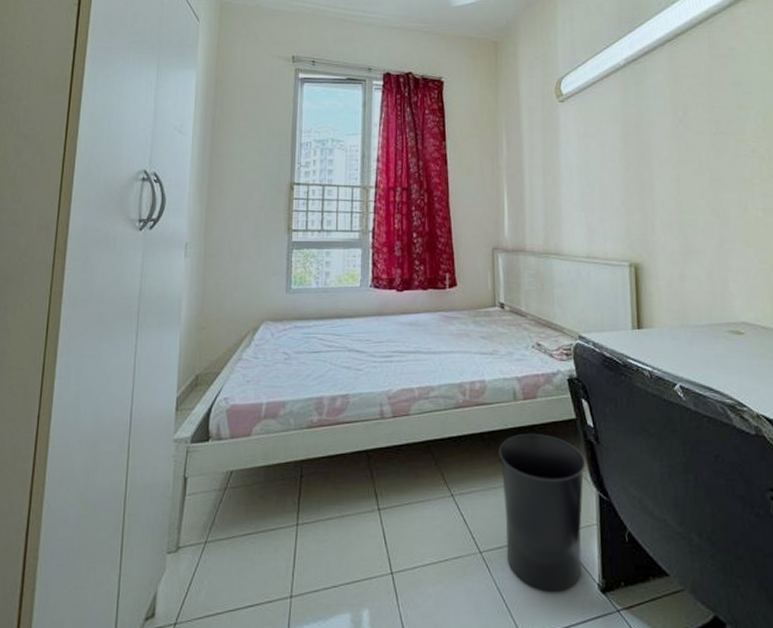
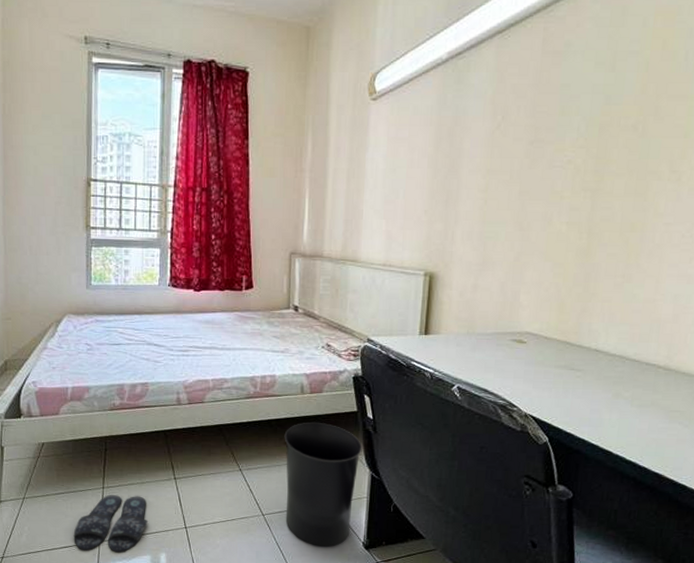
slippers: none [261,532,349,611] -> present [73,494,149,553]

